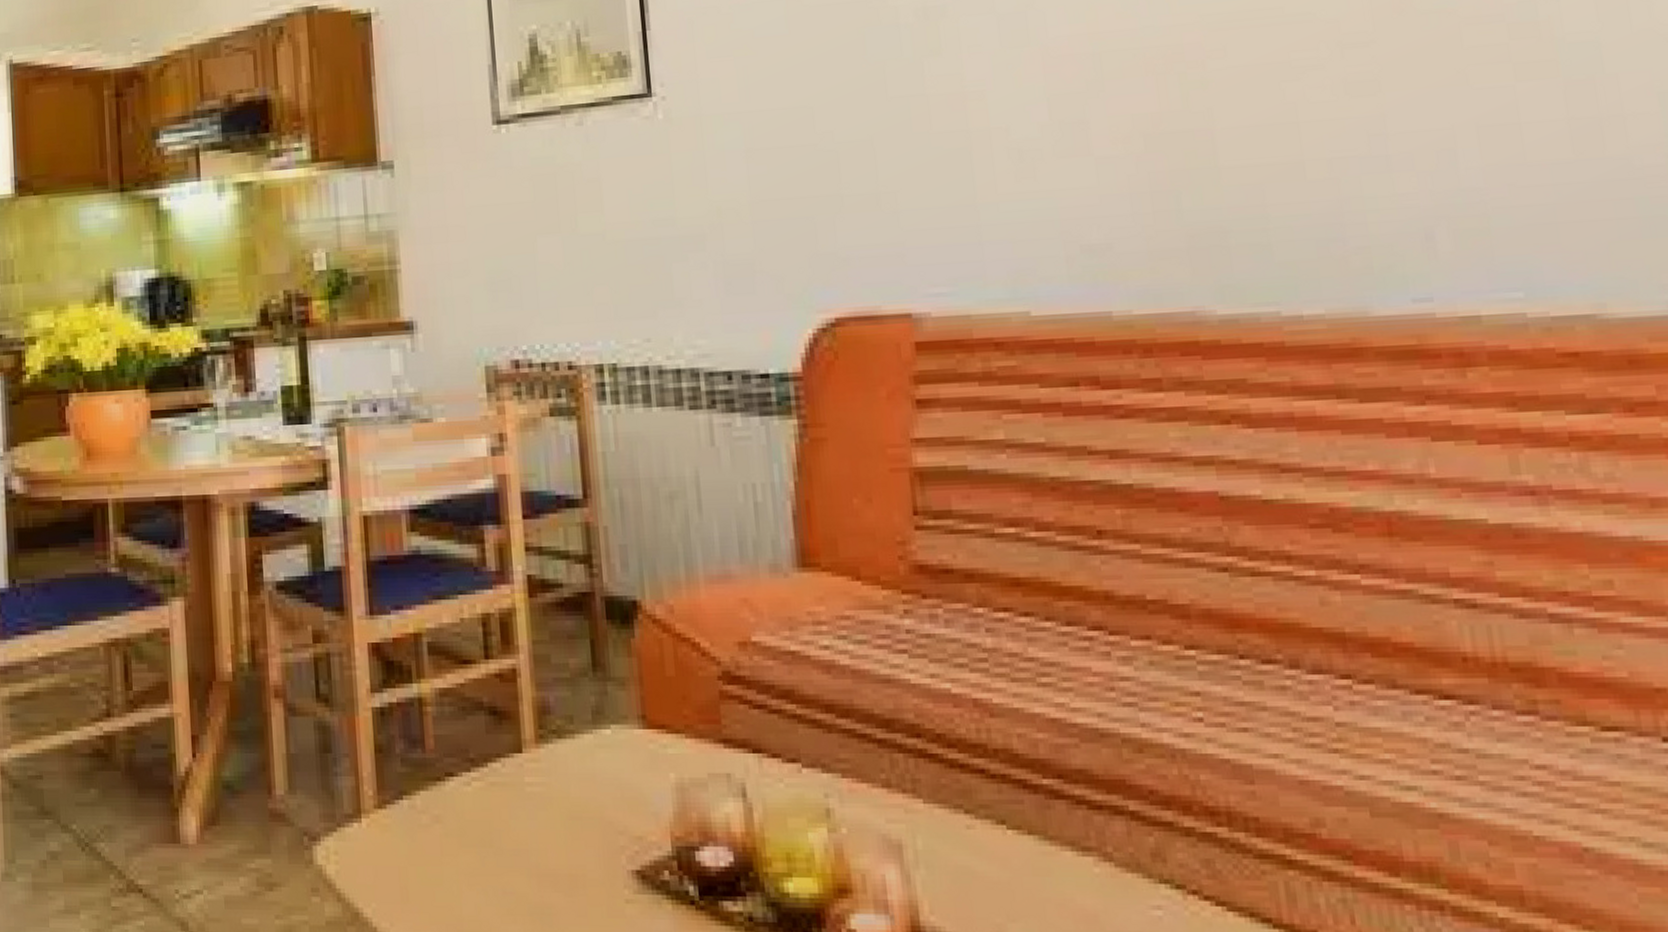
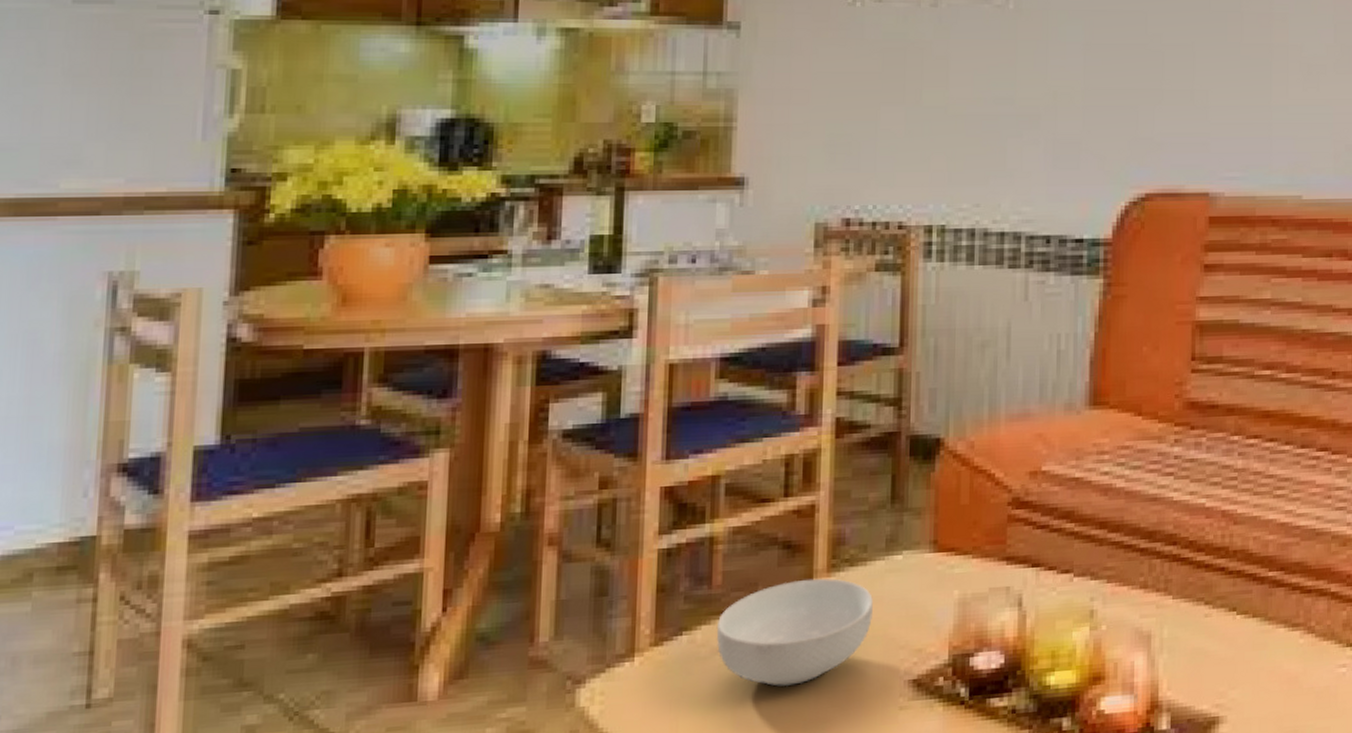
cereal bowl: none [434,749,587,864] -> present [716,578,873,687]

